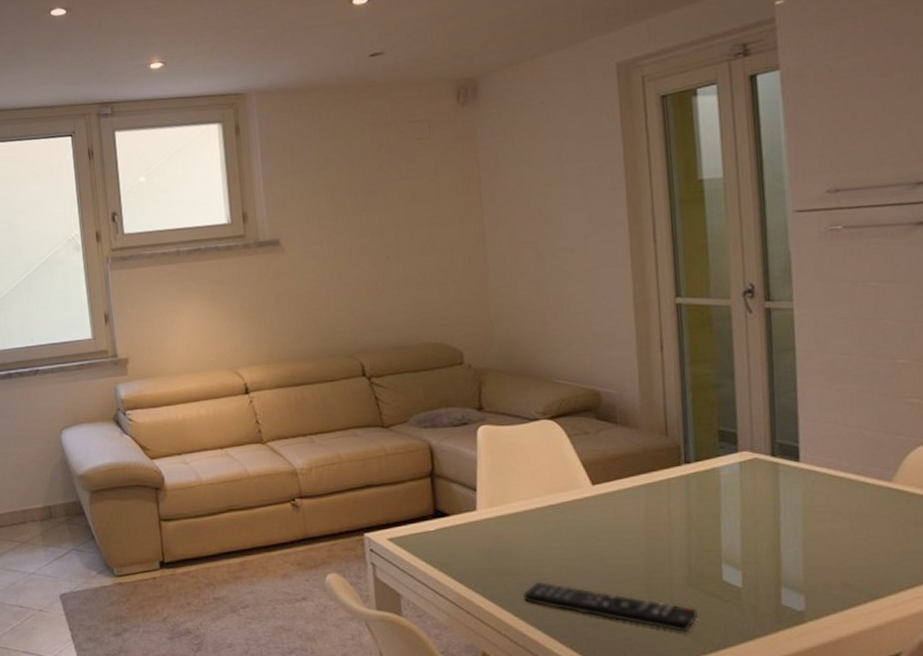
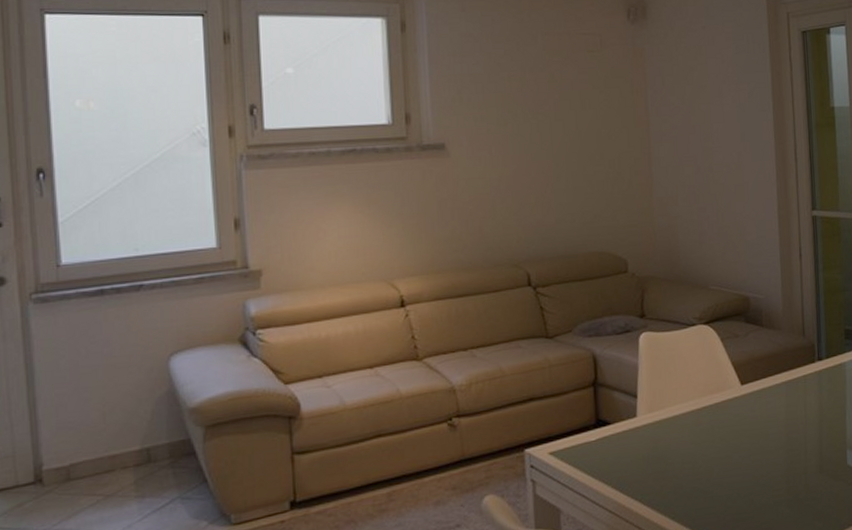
remote control: present [522,582,699,633] -> none [677,482,828,518]

